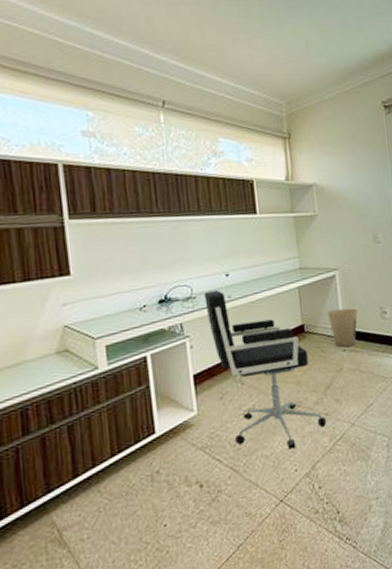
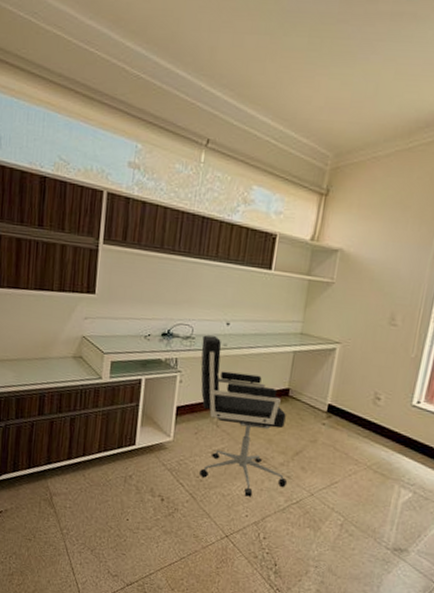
trash can: present [327,308,358,347] -> none [315,382,349,422]

